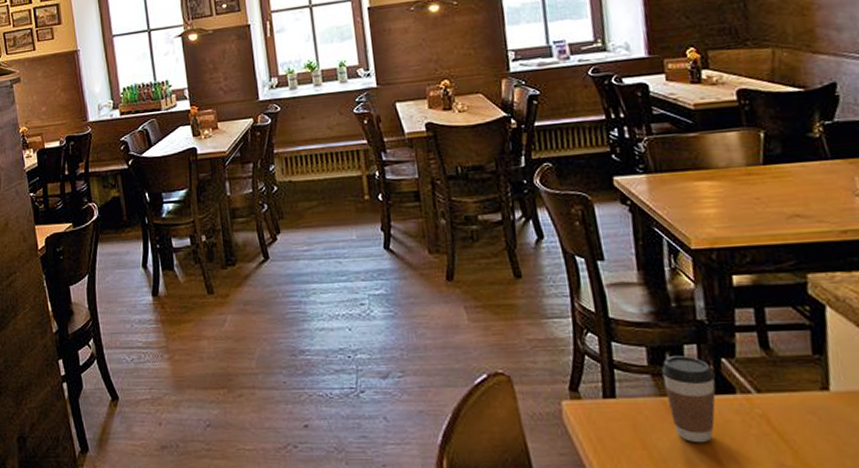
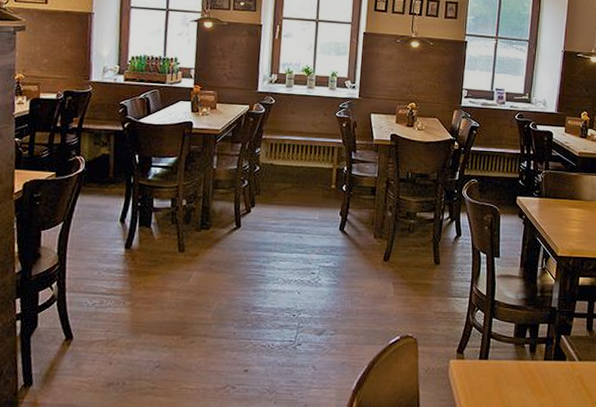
coffee cup: present [661,356,716,444] -> none [521,331,556,395]

